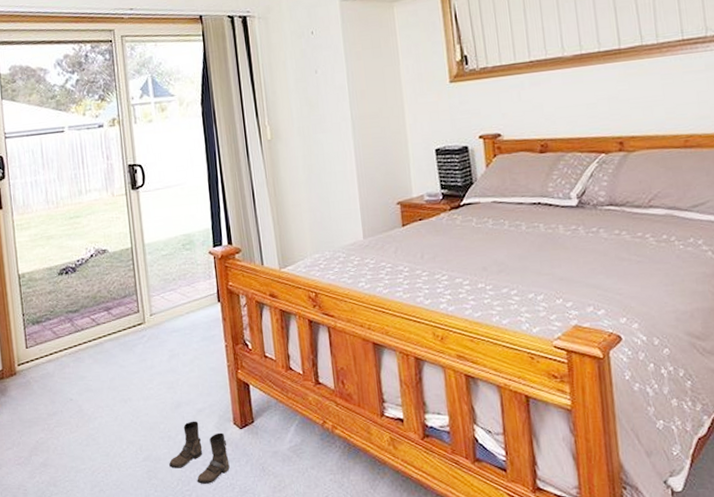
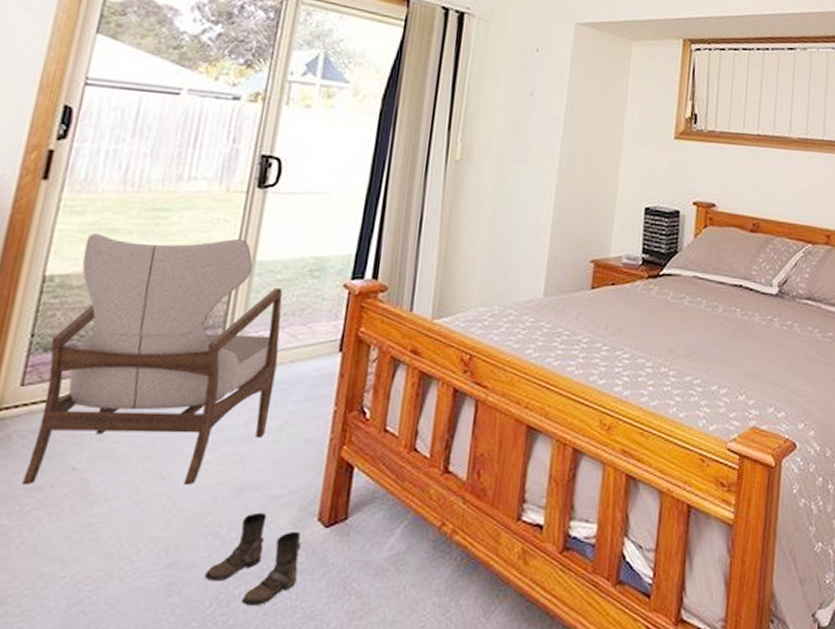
armchair: none [35,230,182,412] -> present [22,233,283,486]

